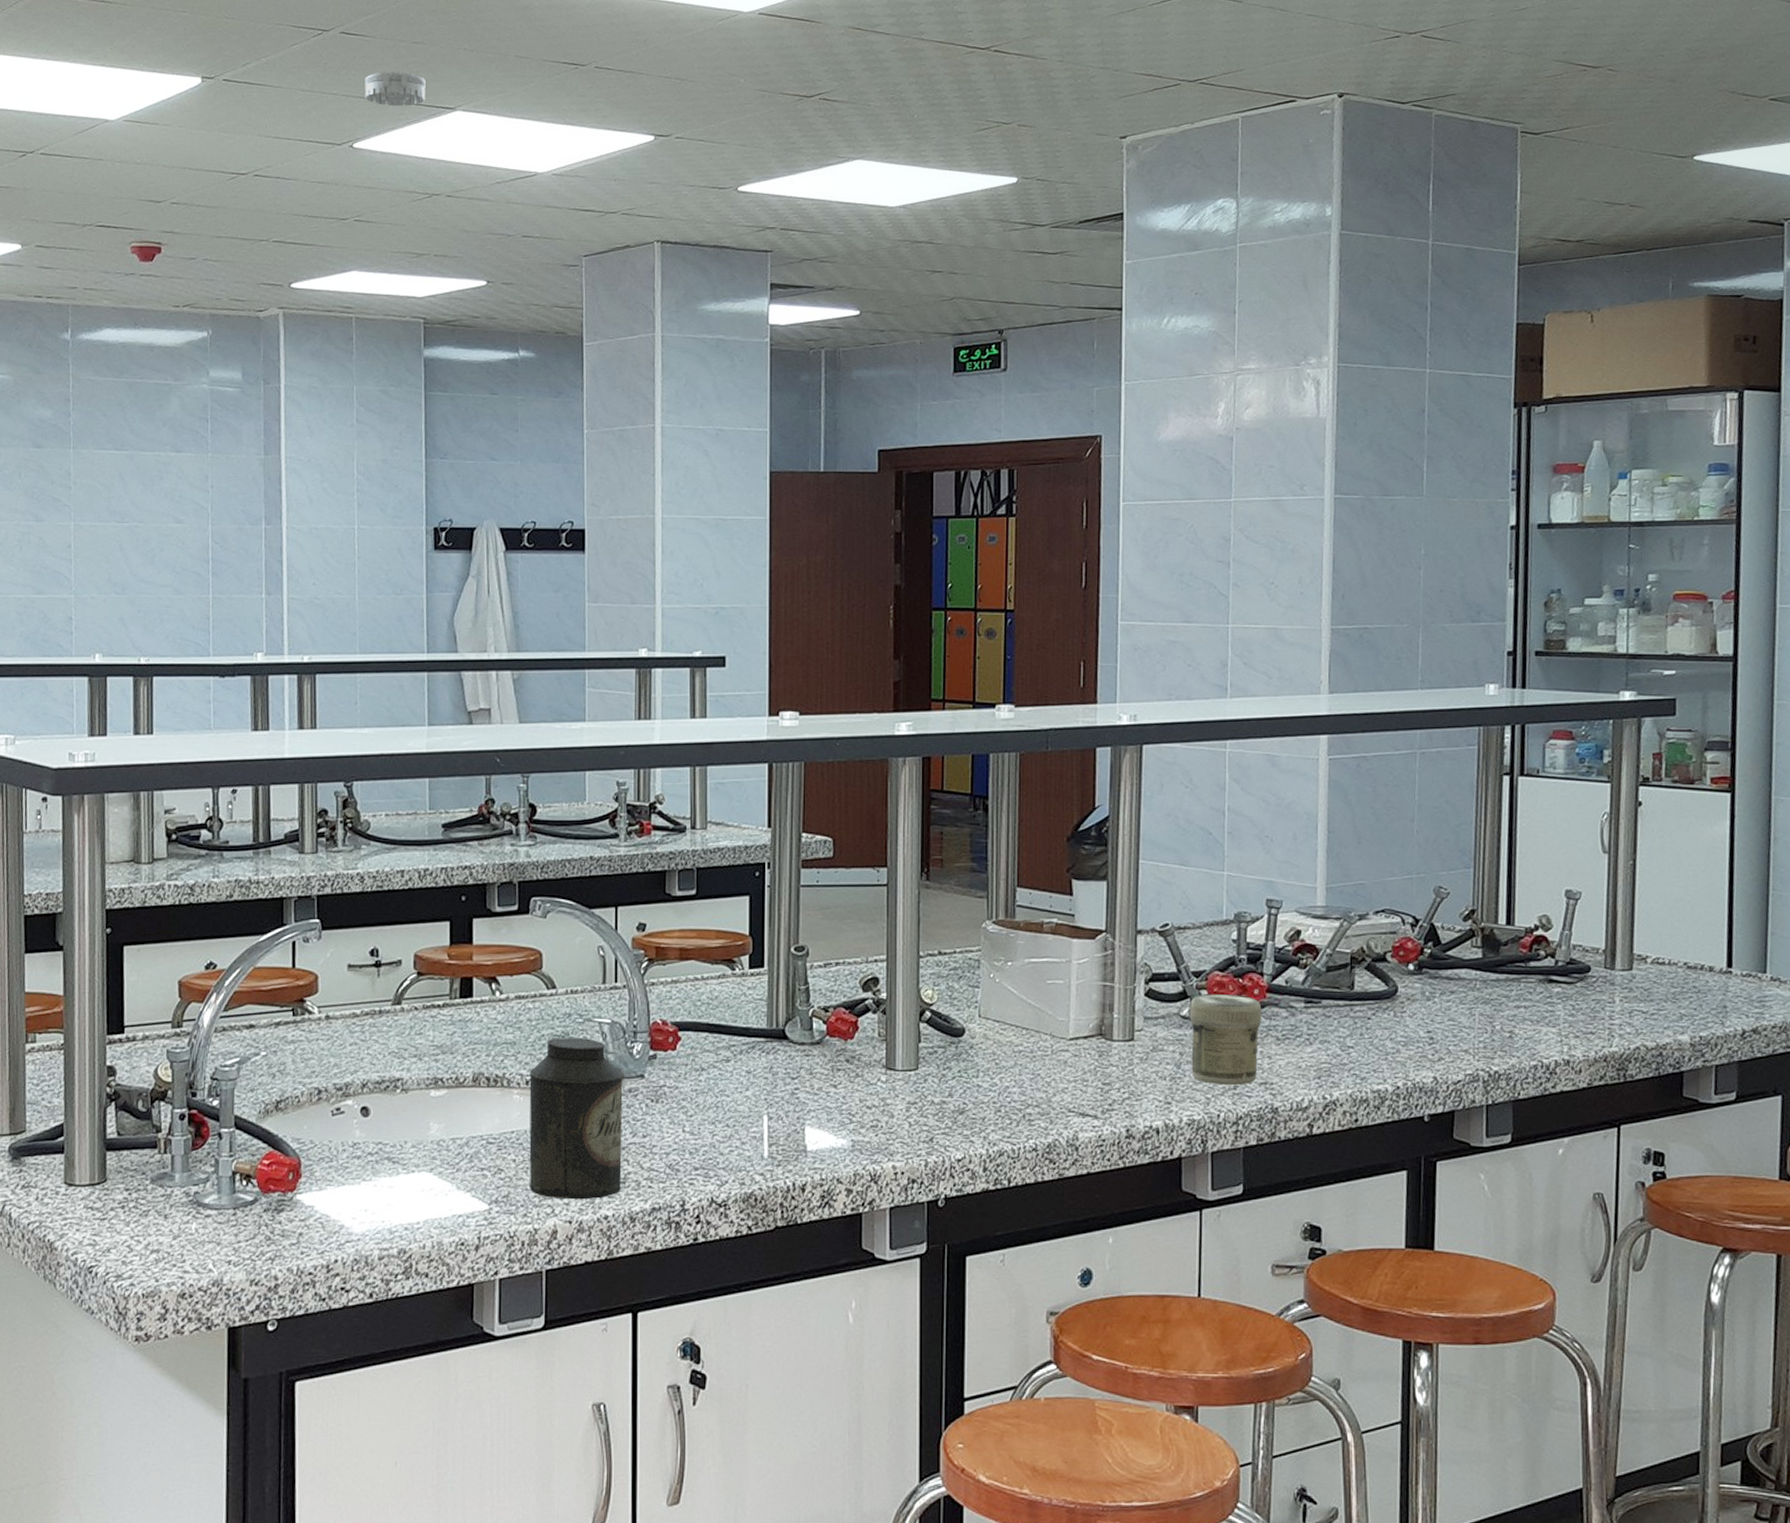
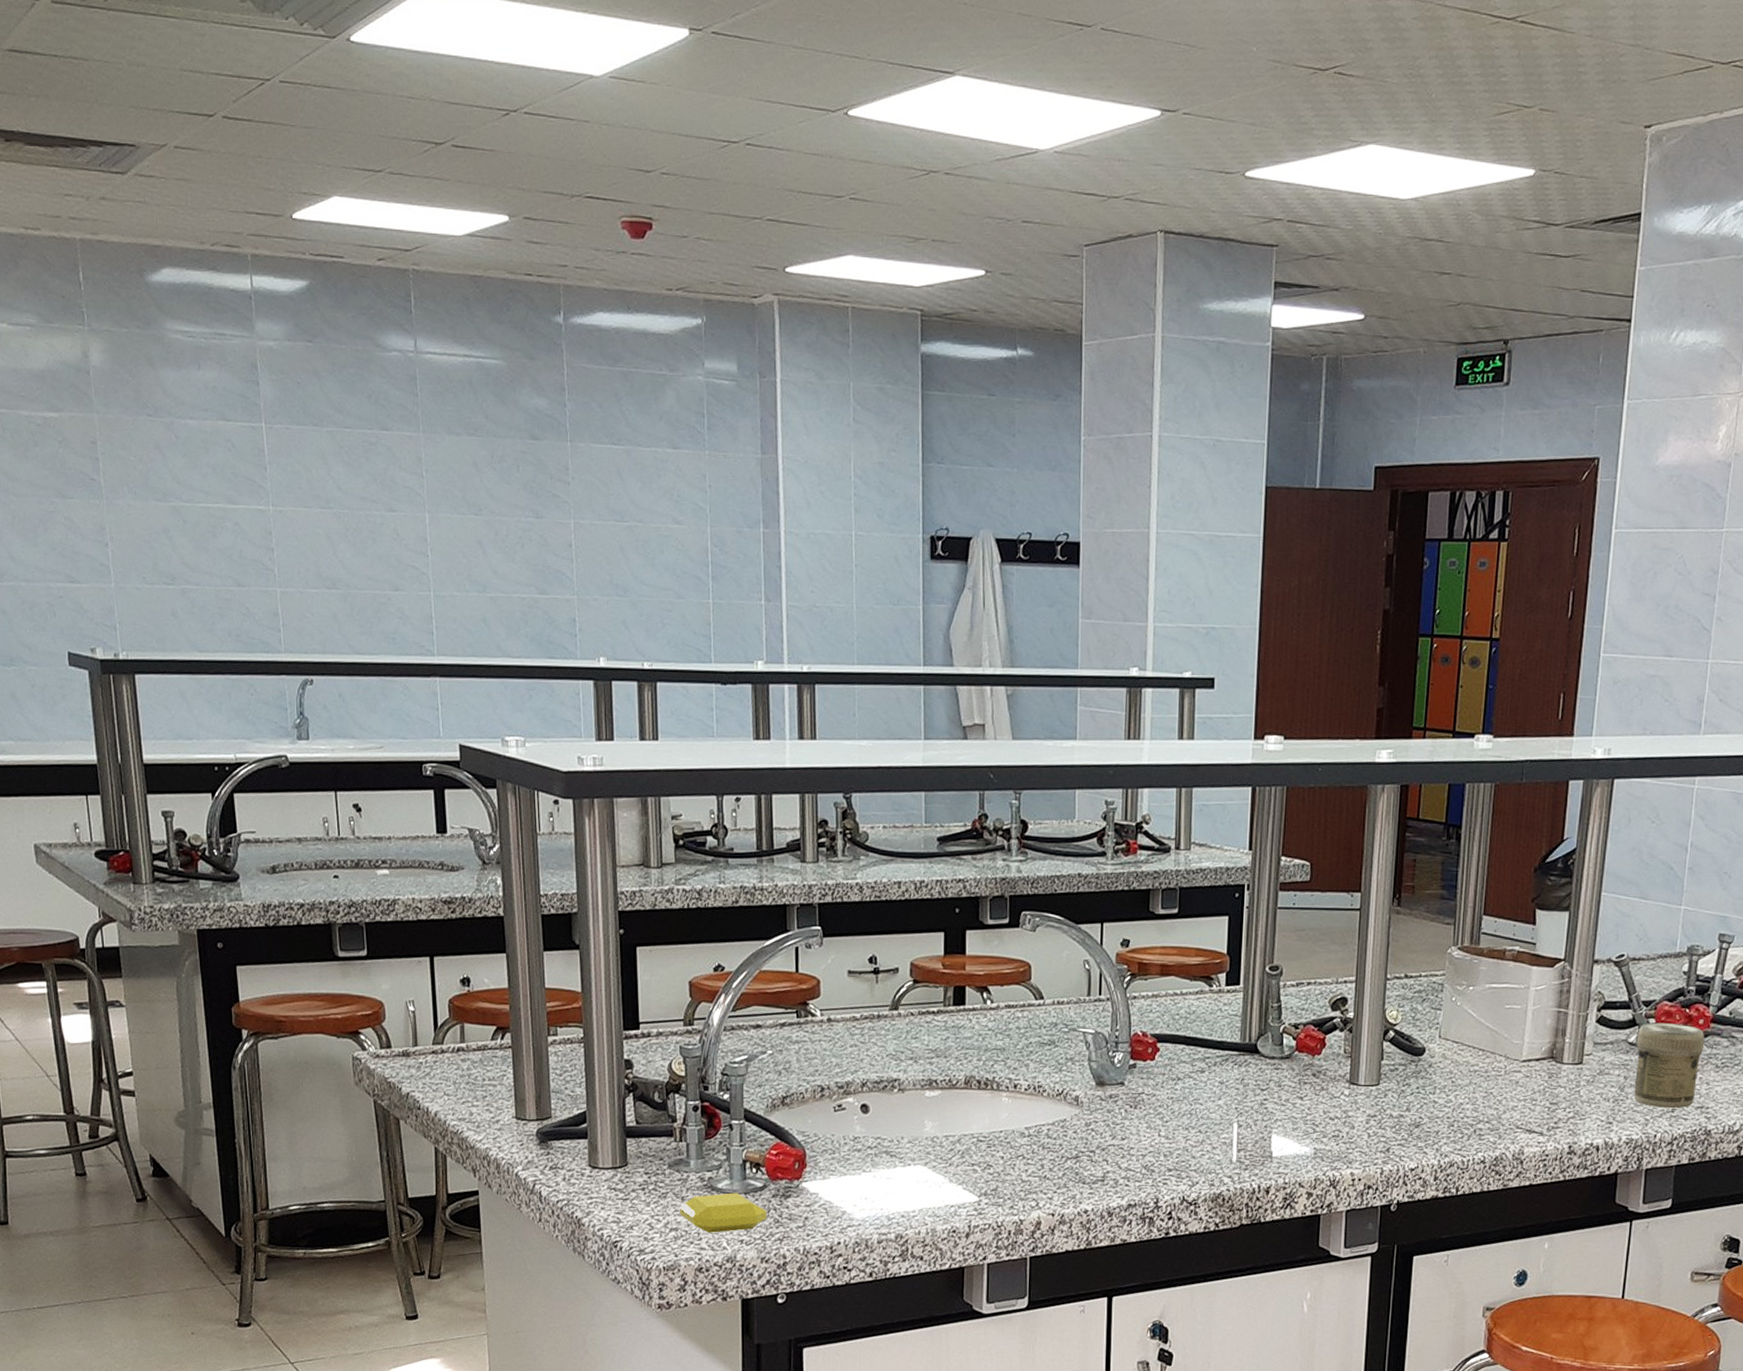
soap bar: none [162,1208,257,1254] -> present [680,1192,767,1233]
smoke detector: present [364,72,426,107] -> none [860,28,924,69]
canister: present [529,1037,623,1200] -> none [1016,1045,1105,1195]

